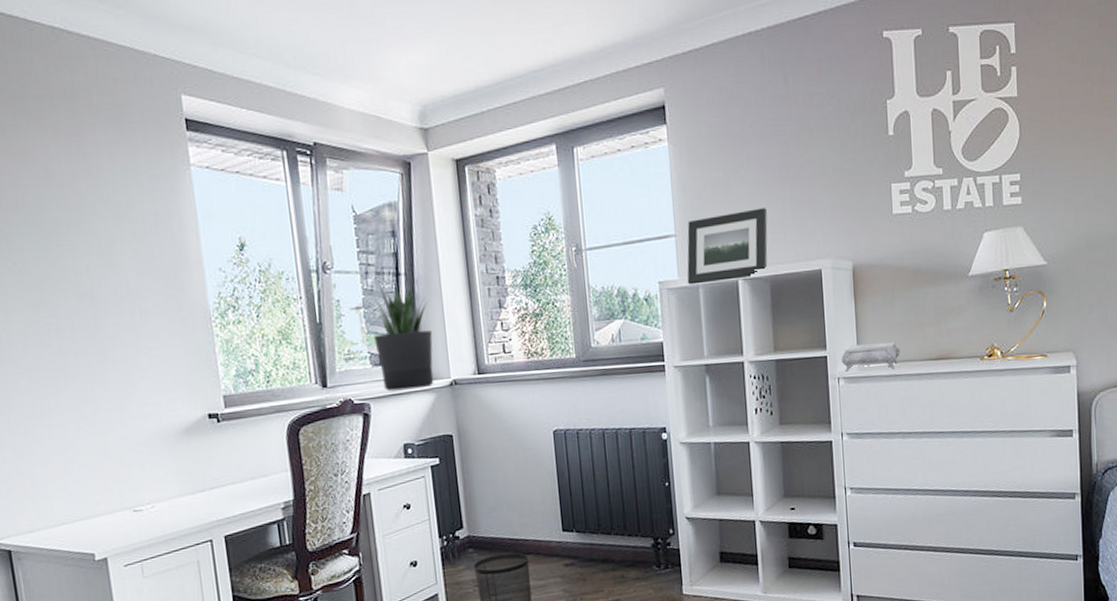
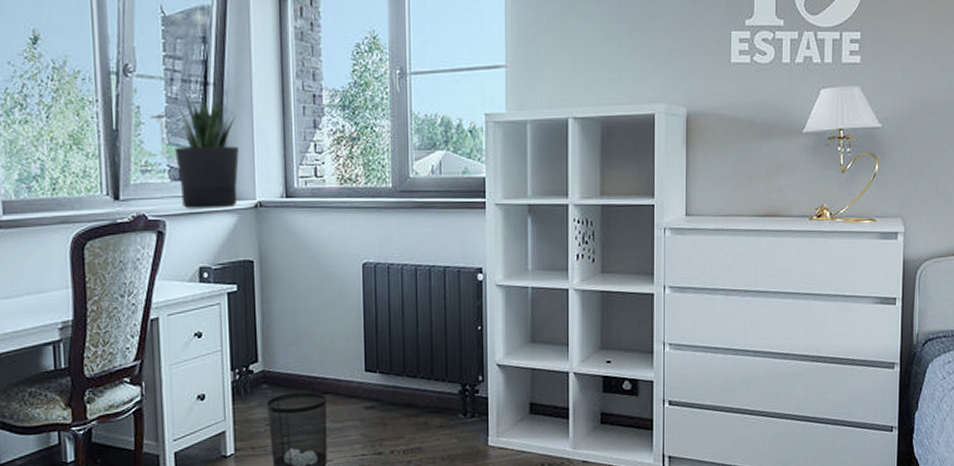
picture frame: present [687,208,768,285] -> none [515,45,602,119]
jewelry box: present [841,341,901,373] -> none [668,194,729,224]

